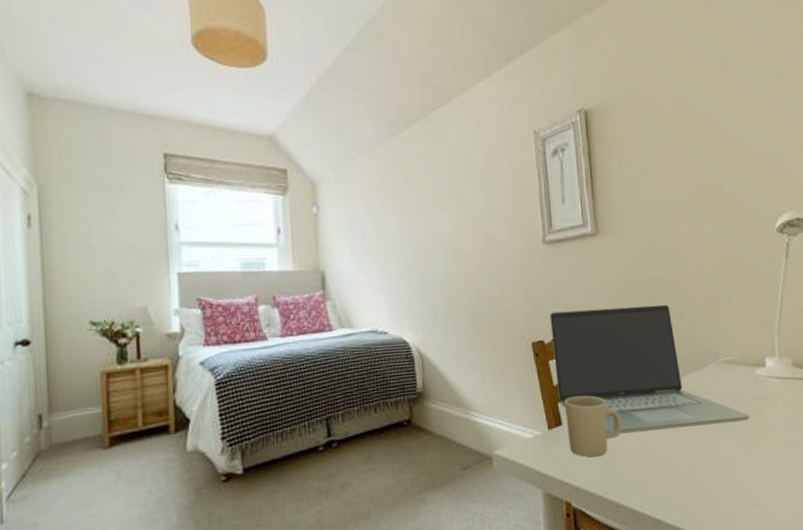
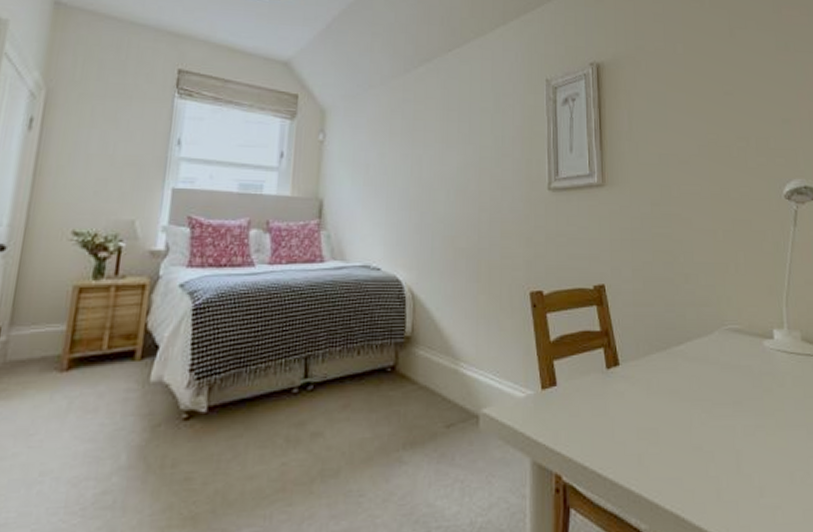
laptop: present [550,304,751,433] -> none [550,262,758,400]
mug: present [565,395,622,457] -> none [561,354,620,425]

